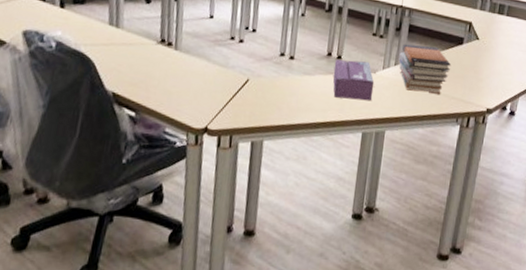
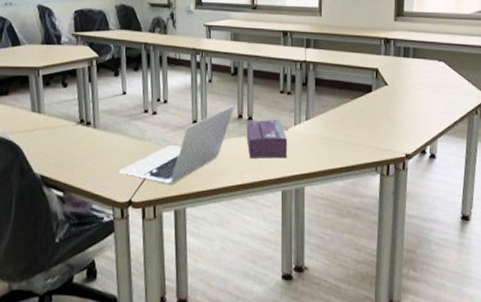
laptop: none [198,42,325,116] -> present [119,105,235,185]
book stack: present [399,44,452,94] -> none [309,97,363,144]

